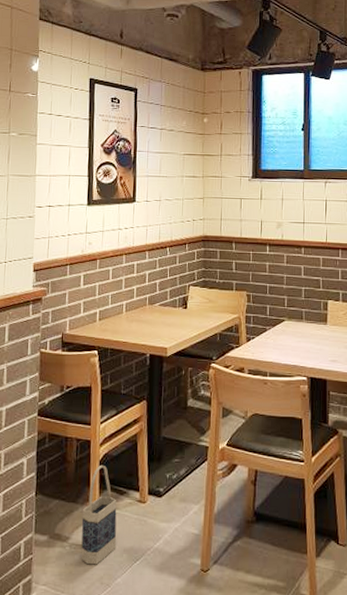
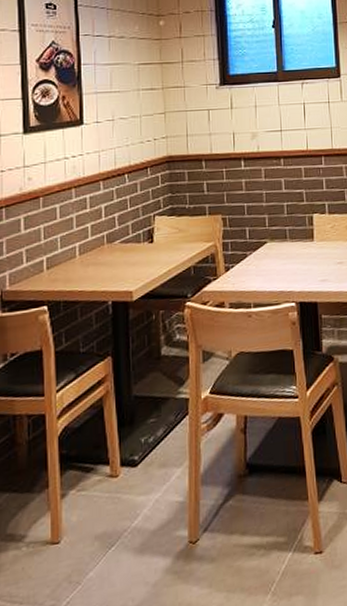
bag: present [81,465,117,565] -> none [40,440,86,564]

